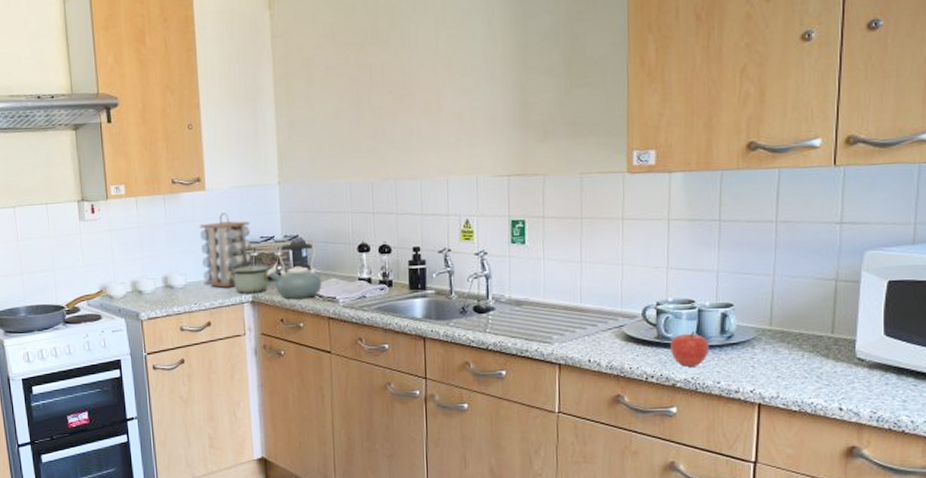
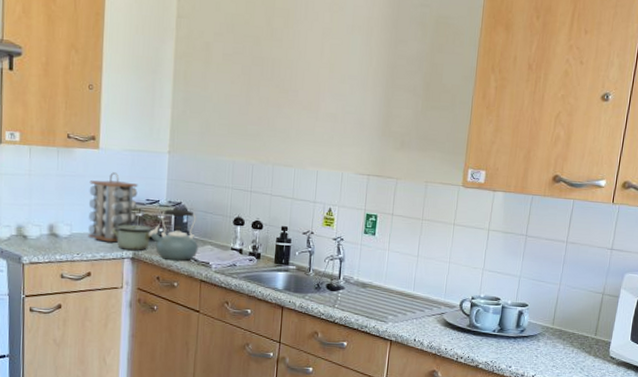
fruit: present [670,332,709,368] -> none [477,324,507,353]

